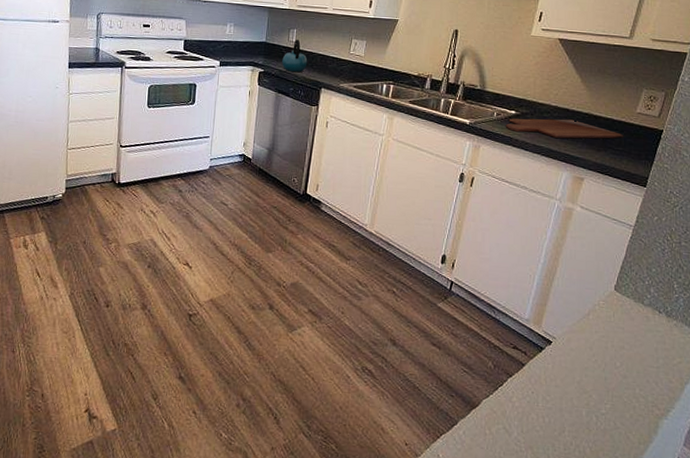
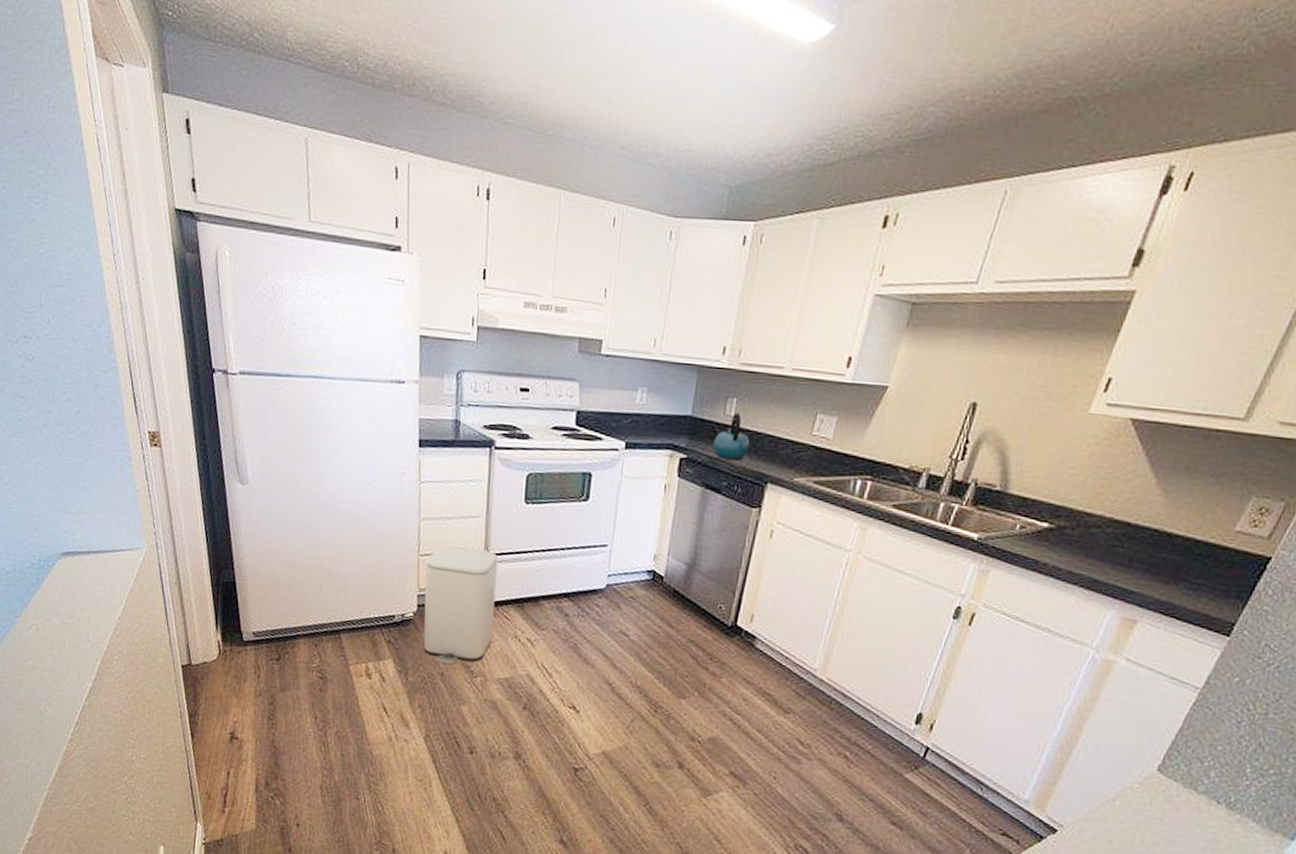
pedal bin: none [70,141,128,235] -> present [423,546,498,665]
cutting board: present [505,118,624,139] -> none [1030,533,1209,568]

